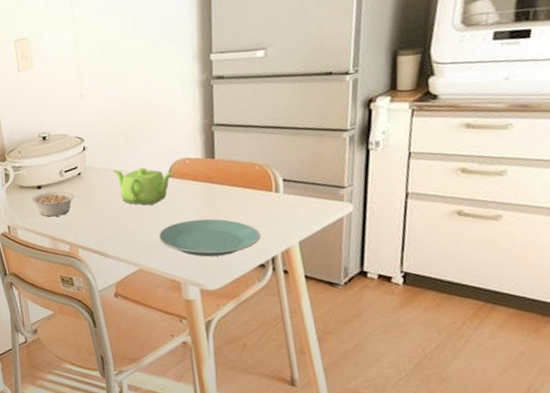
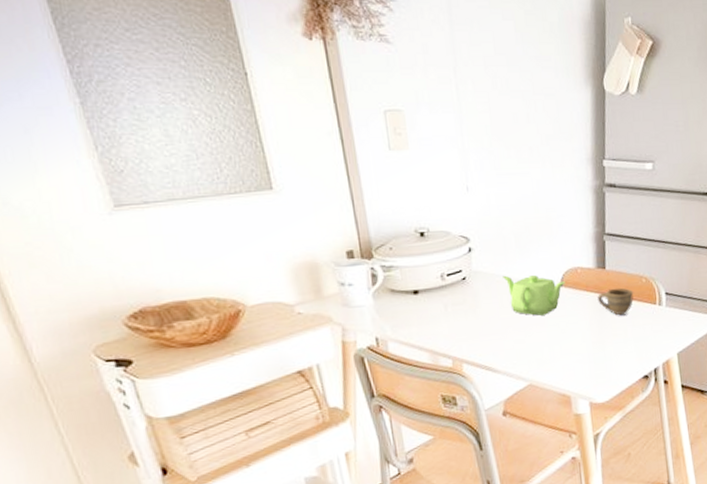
legume: present [31,191,75,217] -> none [406,297,459,328]
plate: present [159,218,262,257] -> none [550,330,646,370]
cup: none [207,176,247,204] -> present [597,287,634,316]

